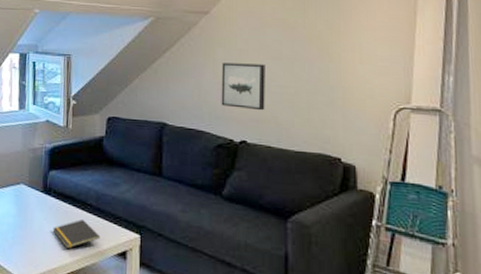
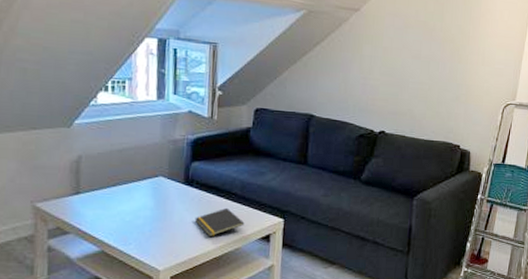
wall art: present [221,62,265,111] -> none [365,59,406,105]

